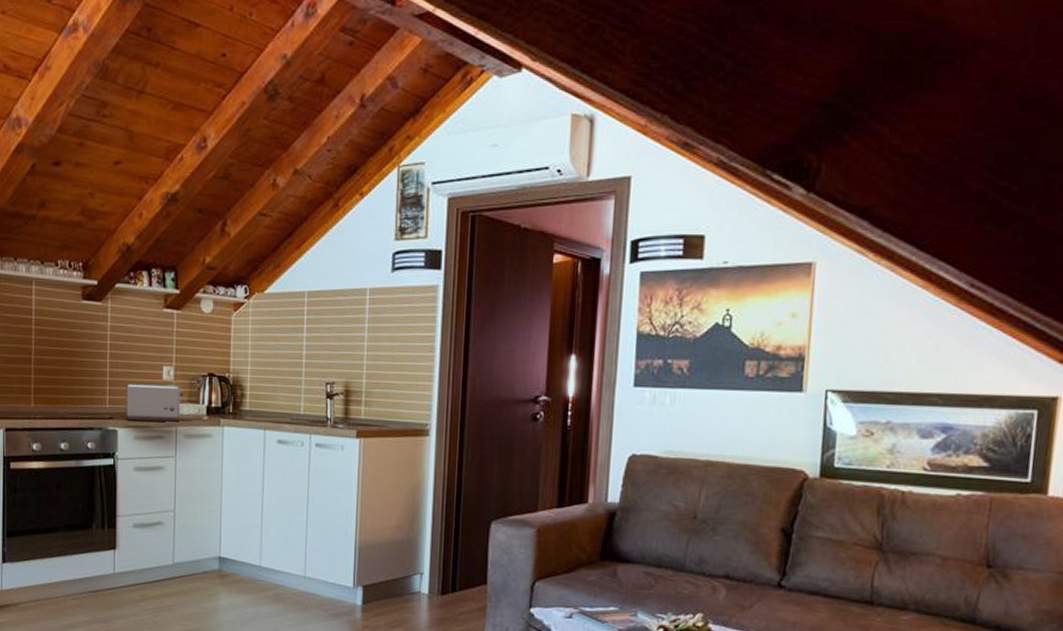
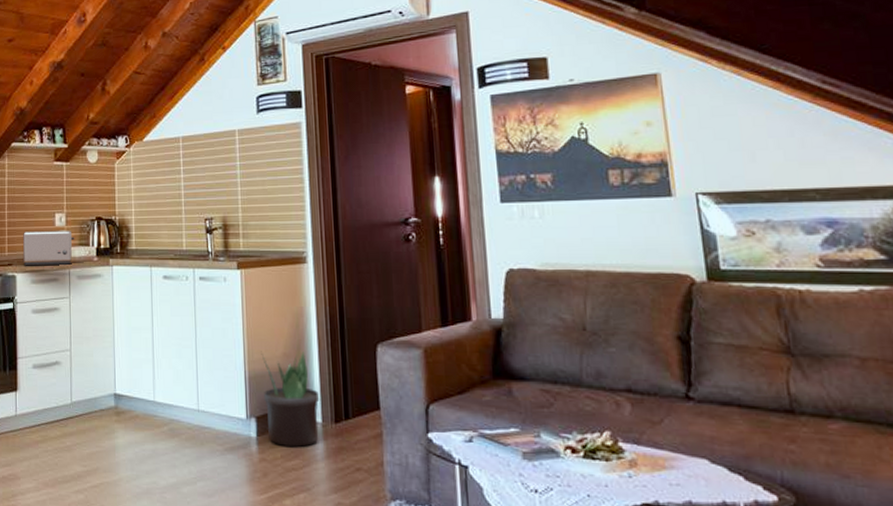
planter: none [373,522,429,616] -> present [261,351,320,447]

